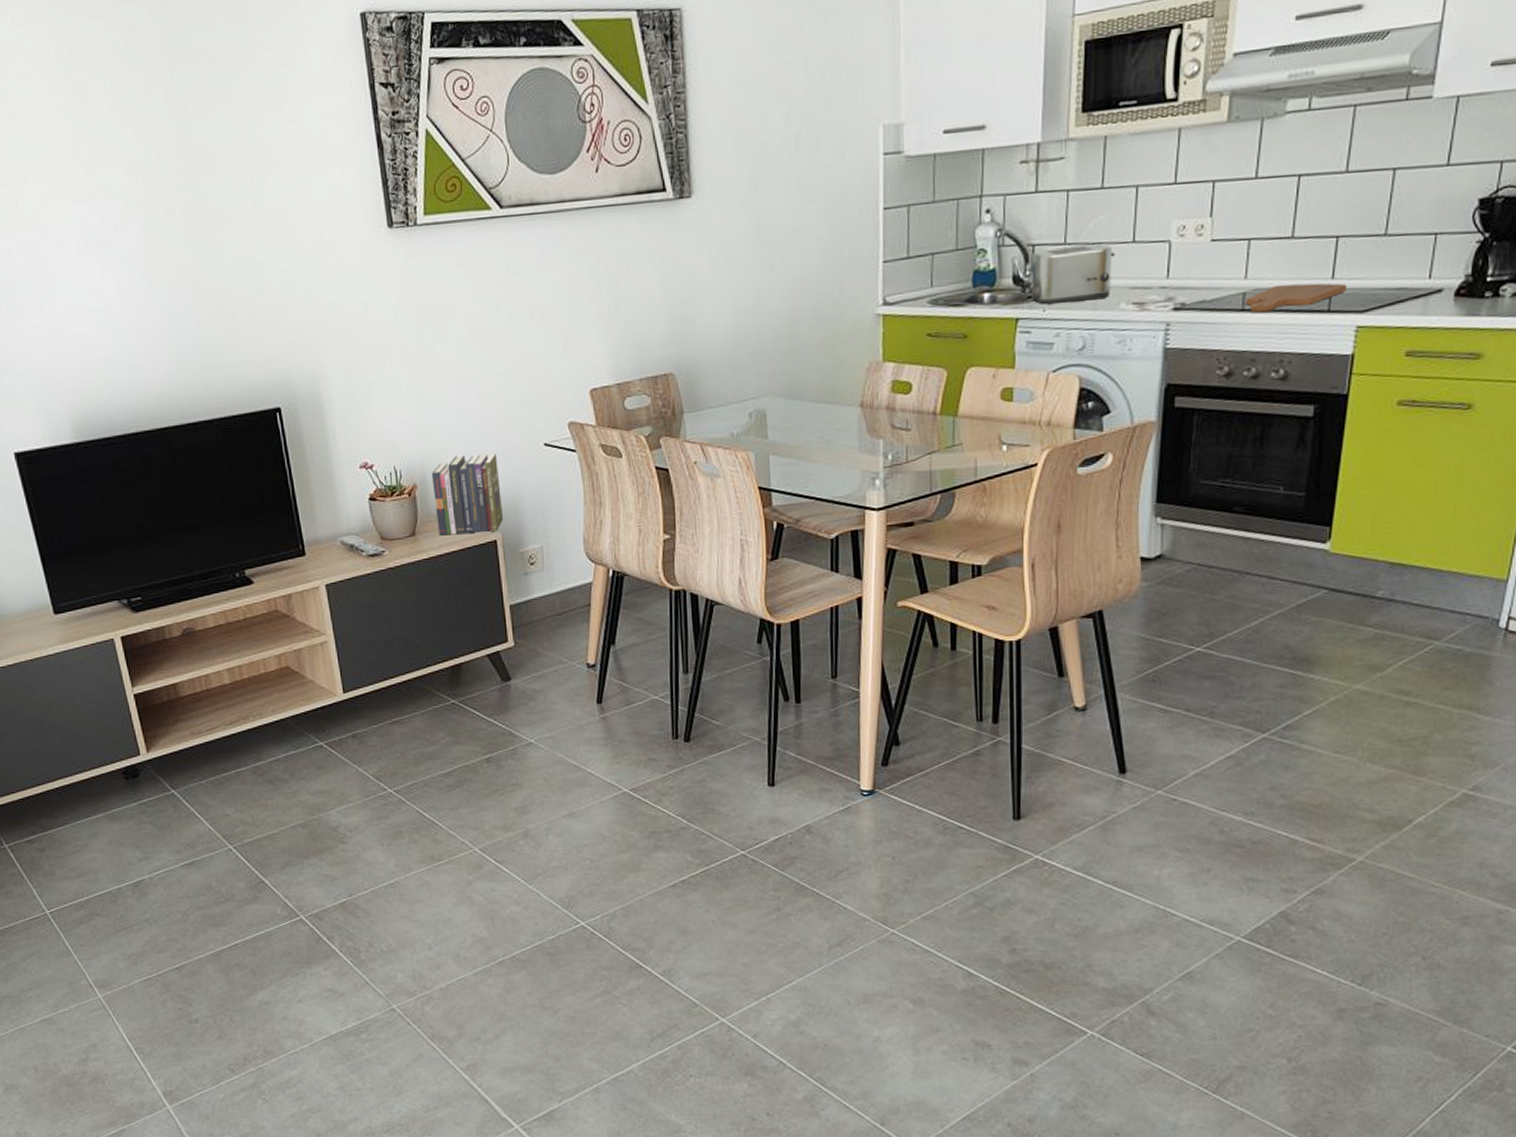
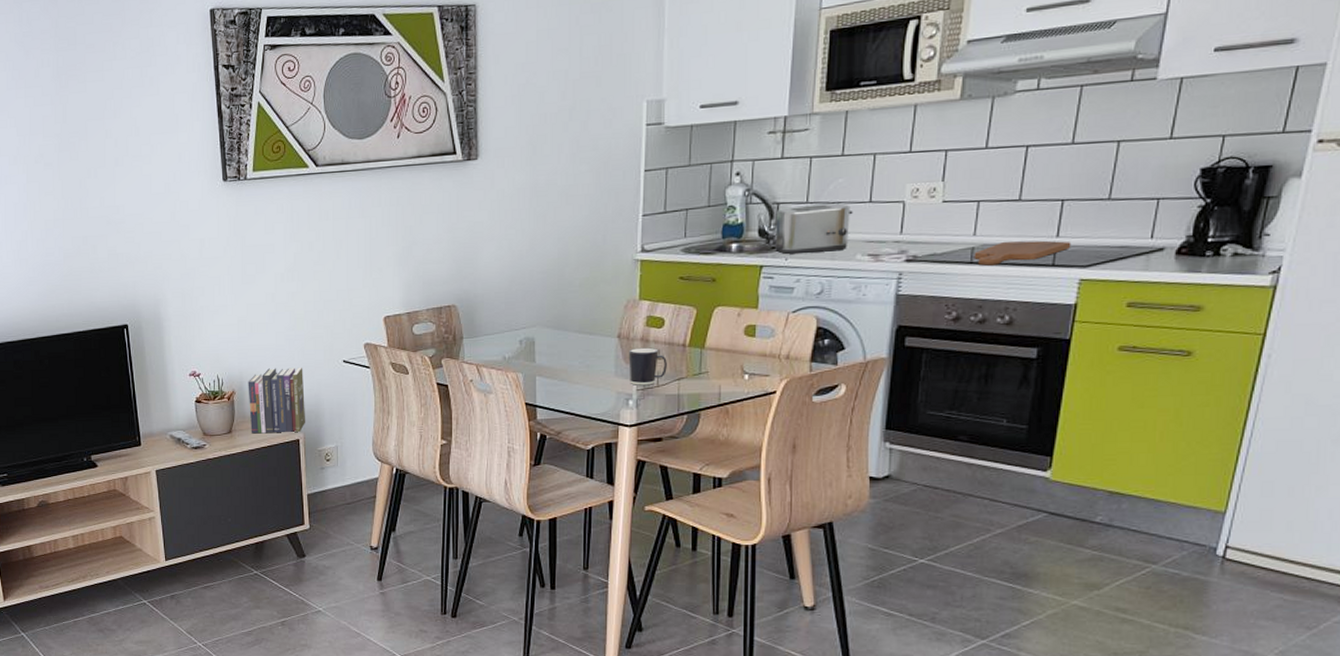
mug: none [873,417,916,462] -> present [628,347,667,385]

